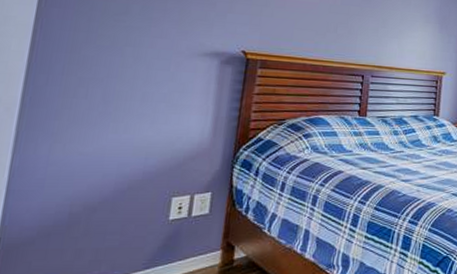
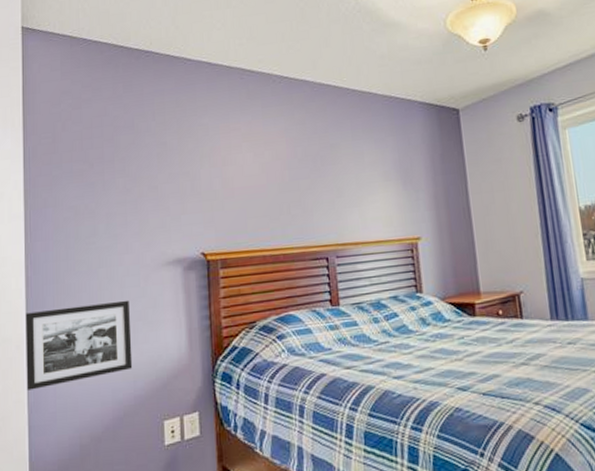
picture frame: none [11,76,154,154] -> present [25,300,133,390]

